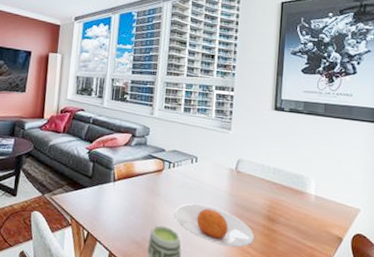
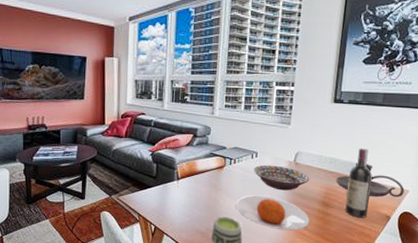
decorative bowl: none [193,171,253,201] -> present [253,165,310,191]
candle holder: none [280,174,355,217] -> present [336,162,405,198]
wine bottle: none [292,159,319,238] -> present [345,147,372,218]

